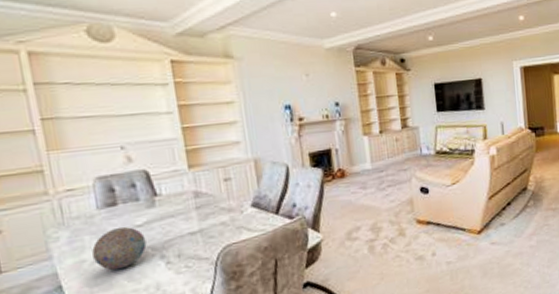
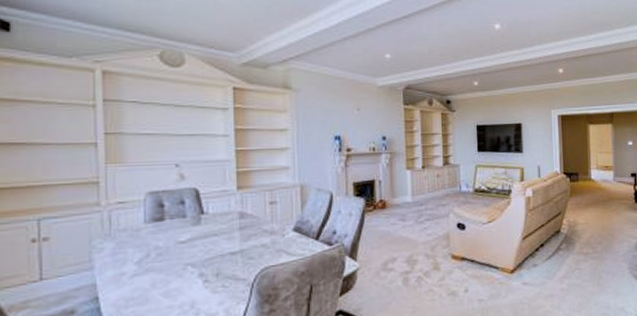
decorative ball: present [92,226,147,271] -> none [134,242,187,285]

